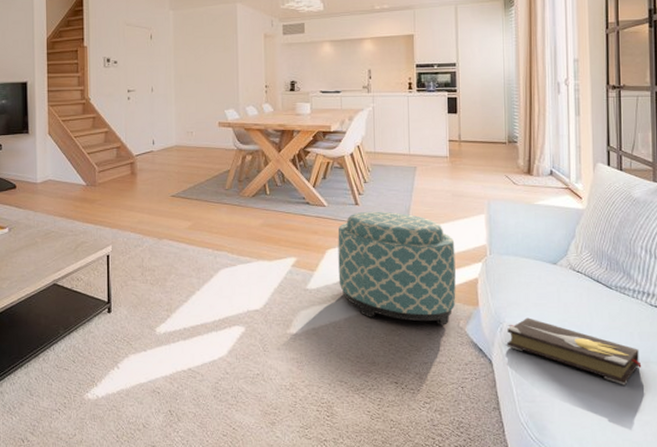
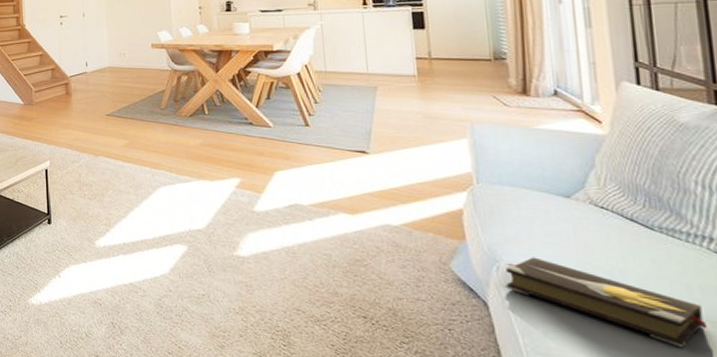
ottoman: present [338,211,456,325] -> none [286,133,436,259]

